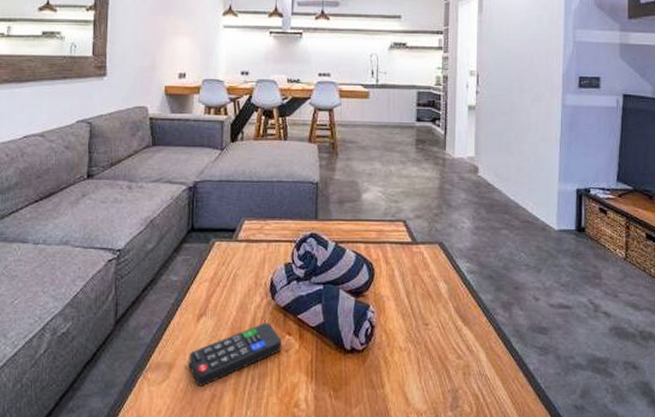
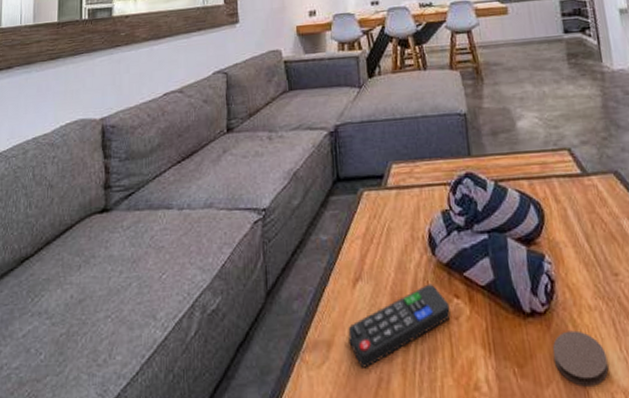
coaster: none [364,365,408,408] -> present [552,330,609,387]

